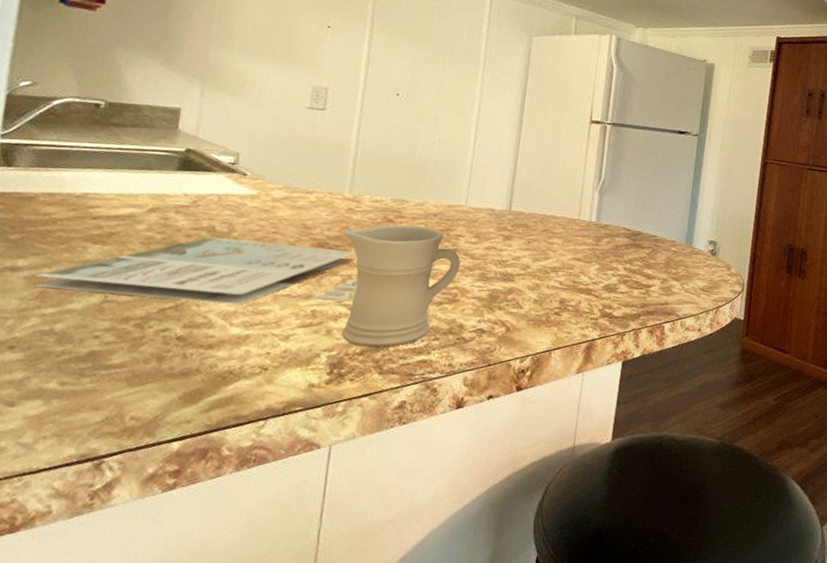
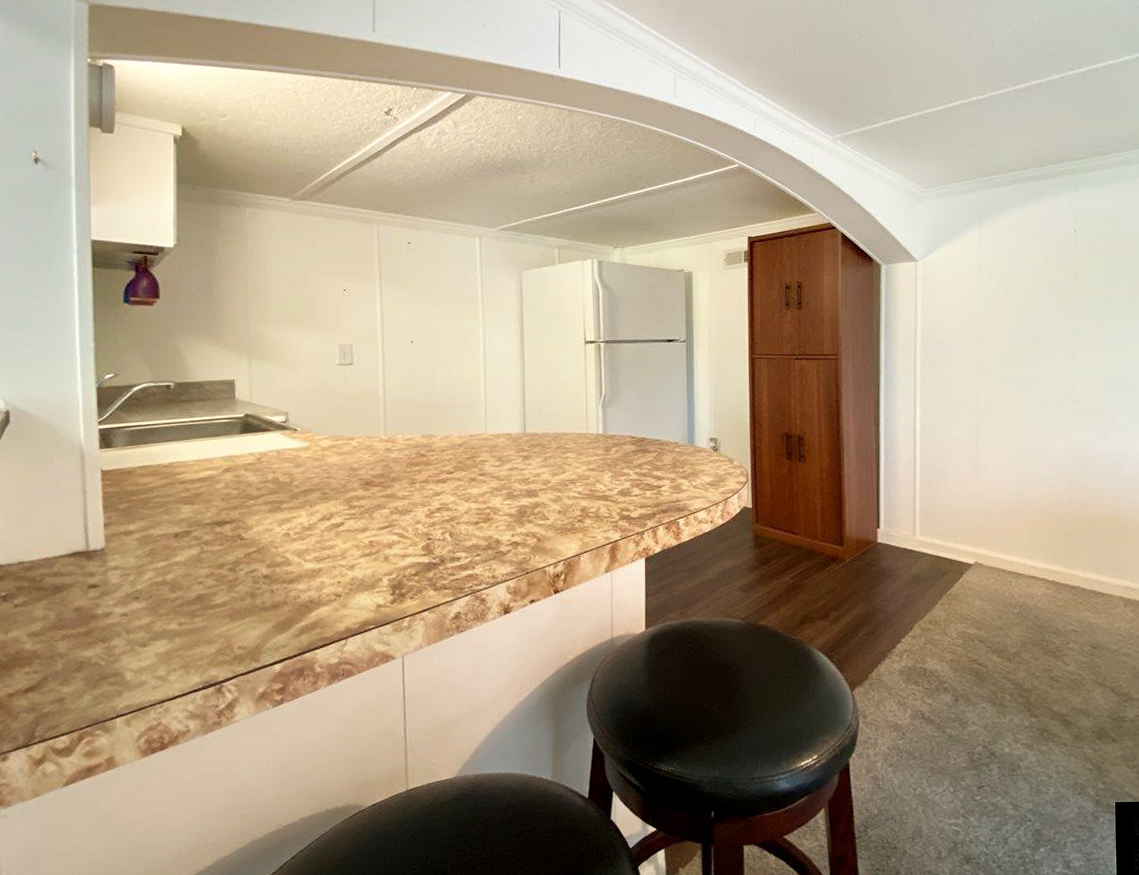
magazine: present [33,237,358,305] -> none [144,485,404,545]
mug: present [341,224,460,348] -> none [385,456,488,568]

